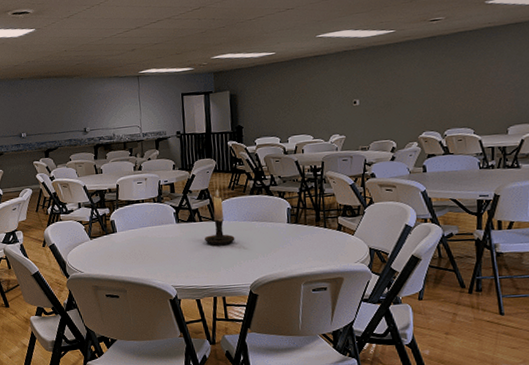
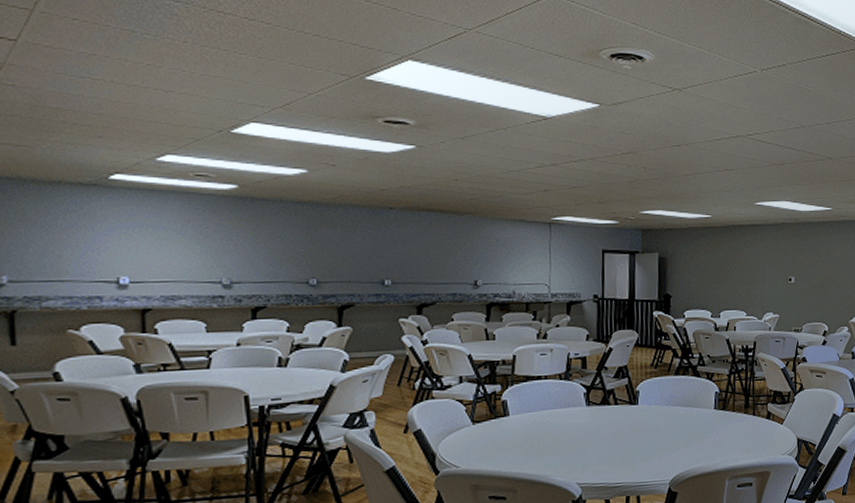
candle holder: present [205,188,235,246] -> none [620,366,655,435]

